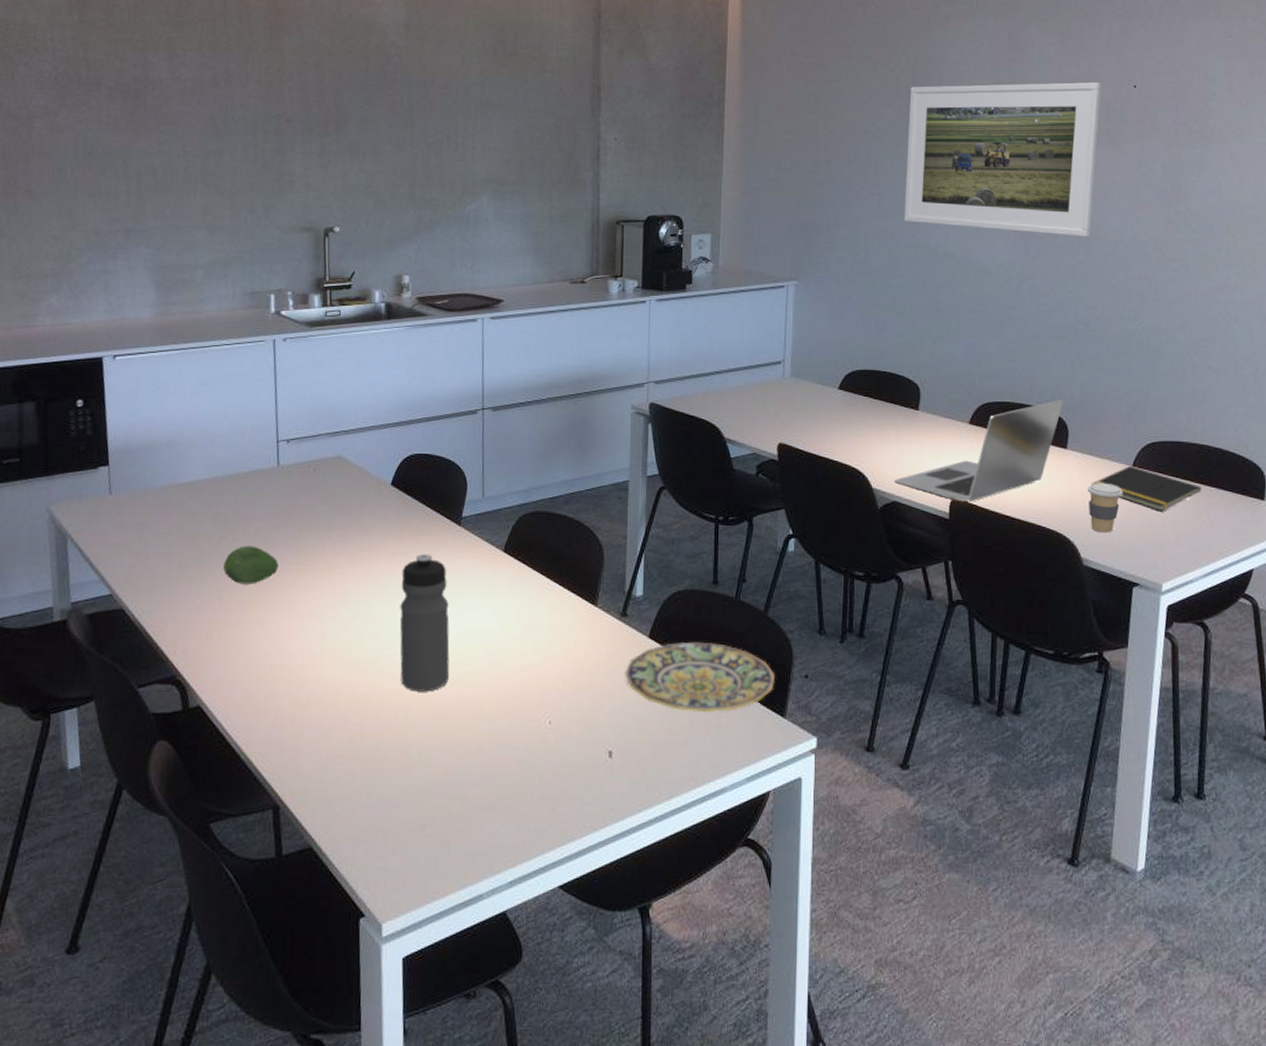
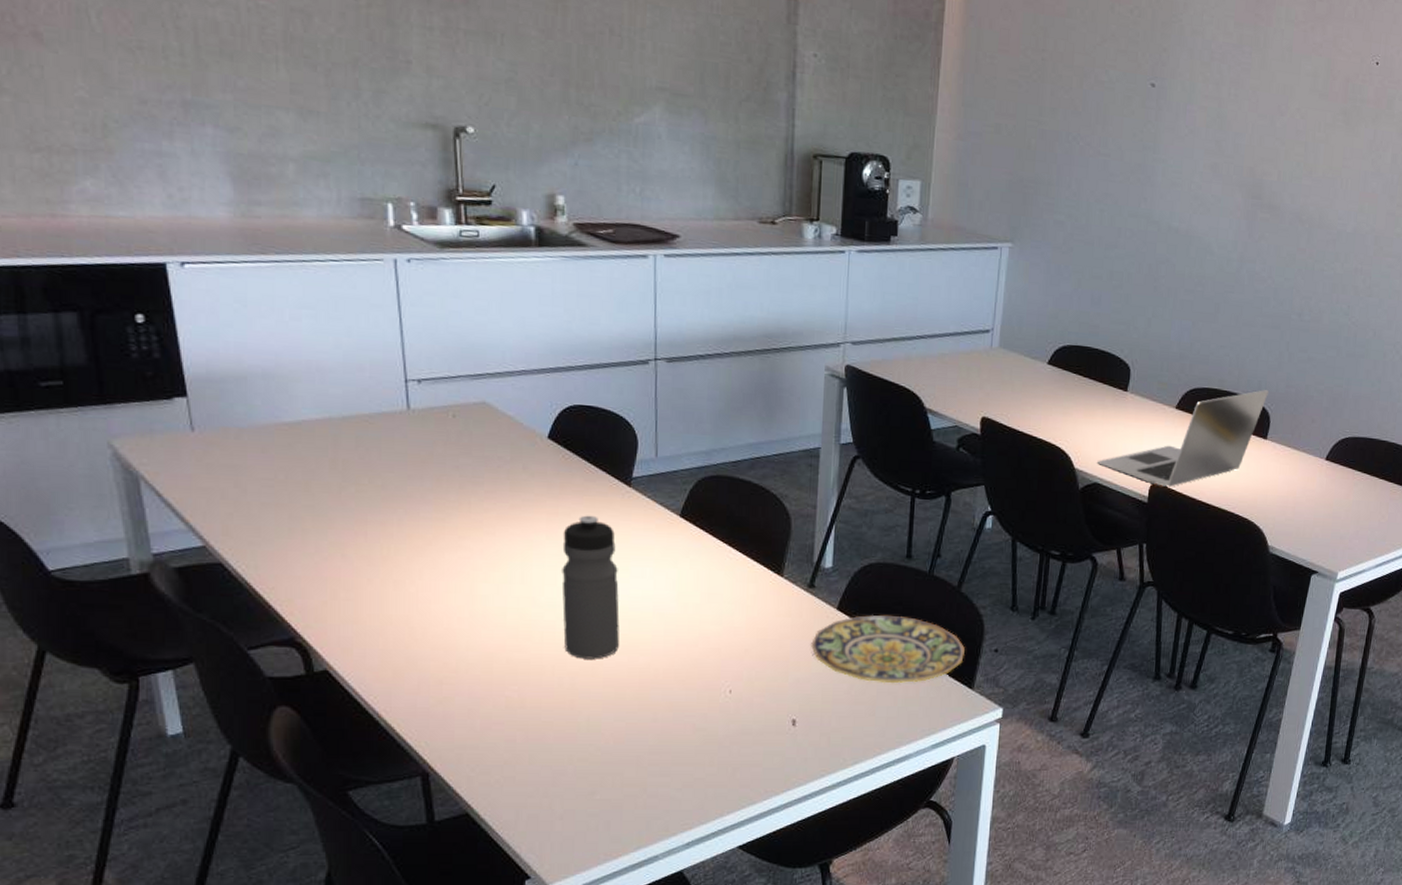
fruit: present [223,545,279,584] -> none [346,497,415,541]
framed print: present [904,82,1102,238] -> none [1129,34,1345,224]
coffee cup: present [1087,483,1123,533] -> none [1280,474,1314,523]
notepad: present [1092,465,1202,512] -> none [1286,459,1385,505]

